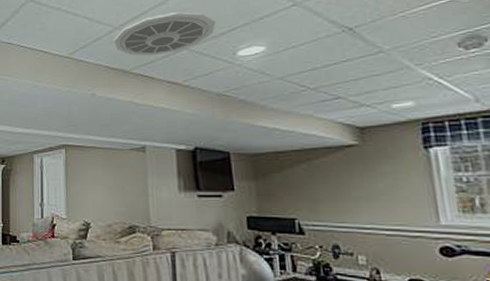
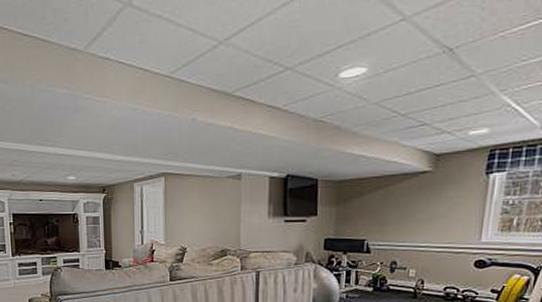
ceiling vent: present [113,11,216,56] -> none [217,24,323,77]

